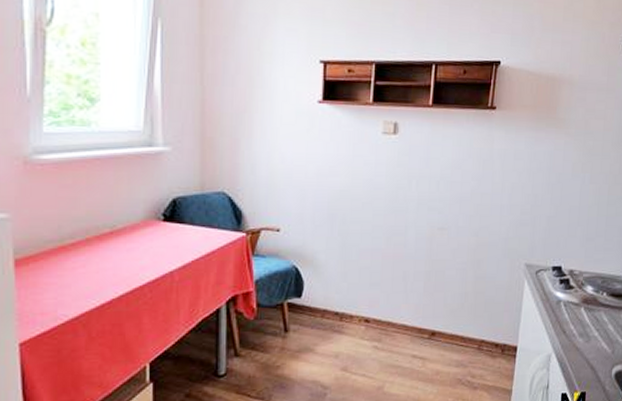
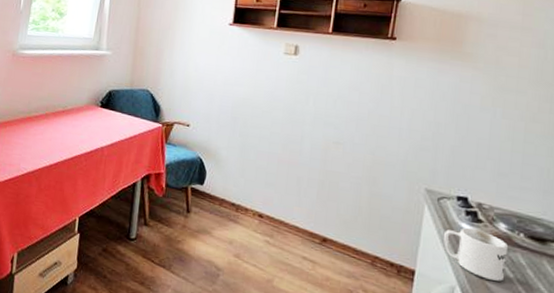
mug: none [541,295,595,341] -> present [444,227,509,282]

